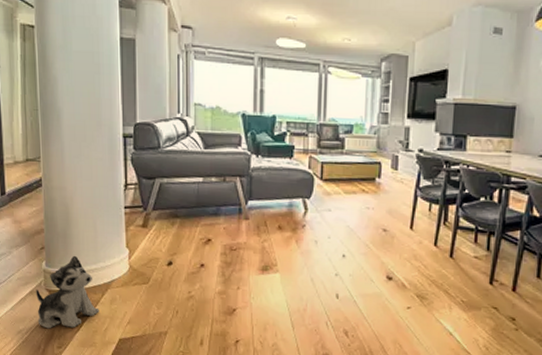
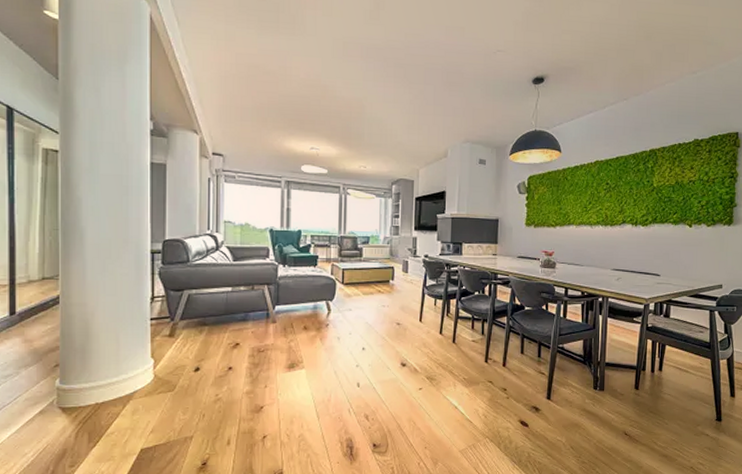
plush toy: present [36,255,99,329] -> none [47,370,119,448]

